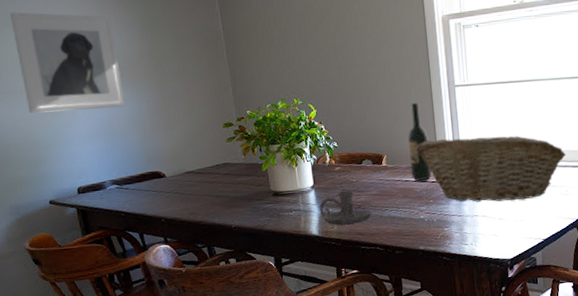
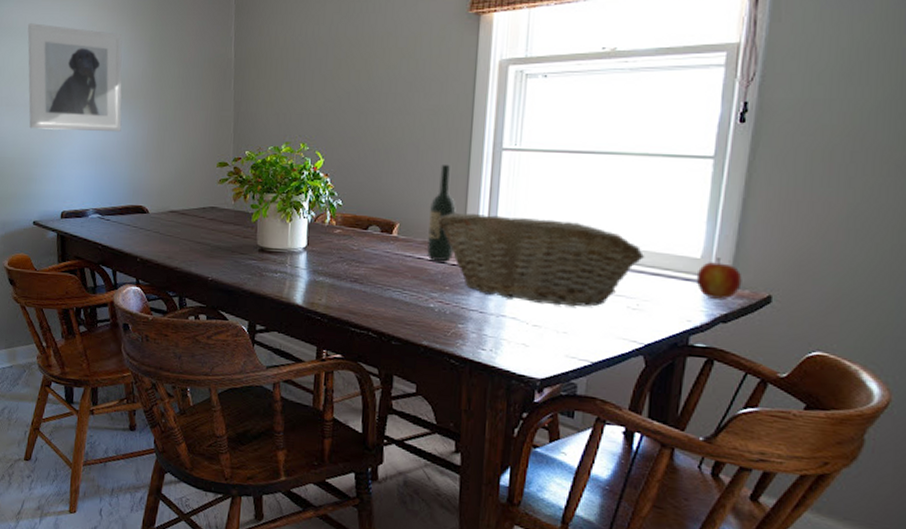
candle holder: present [320,190,373,226] -> none [309,258,371,300]

